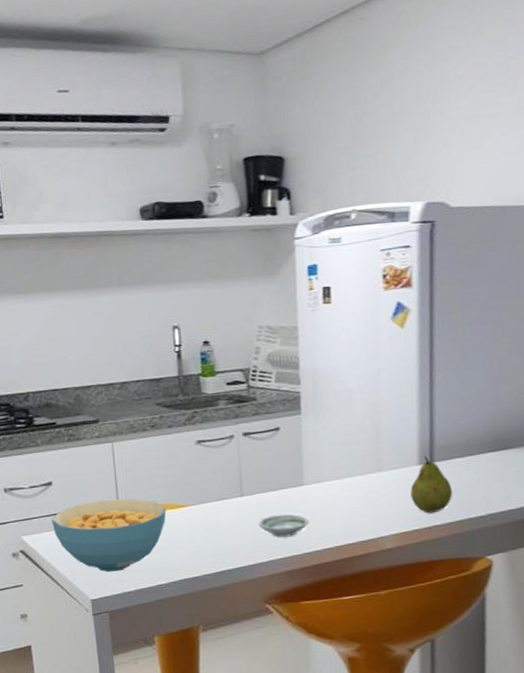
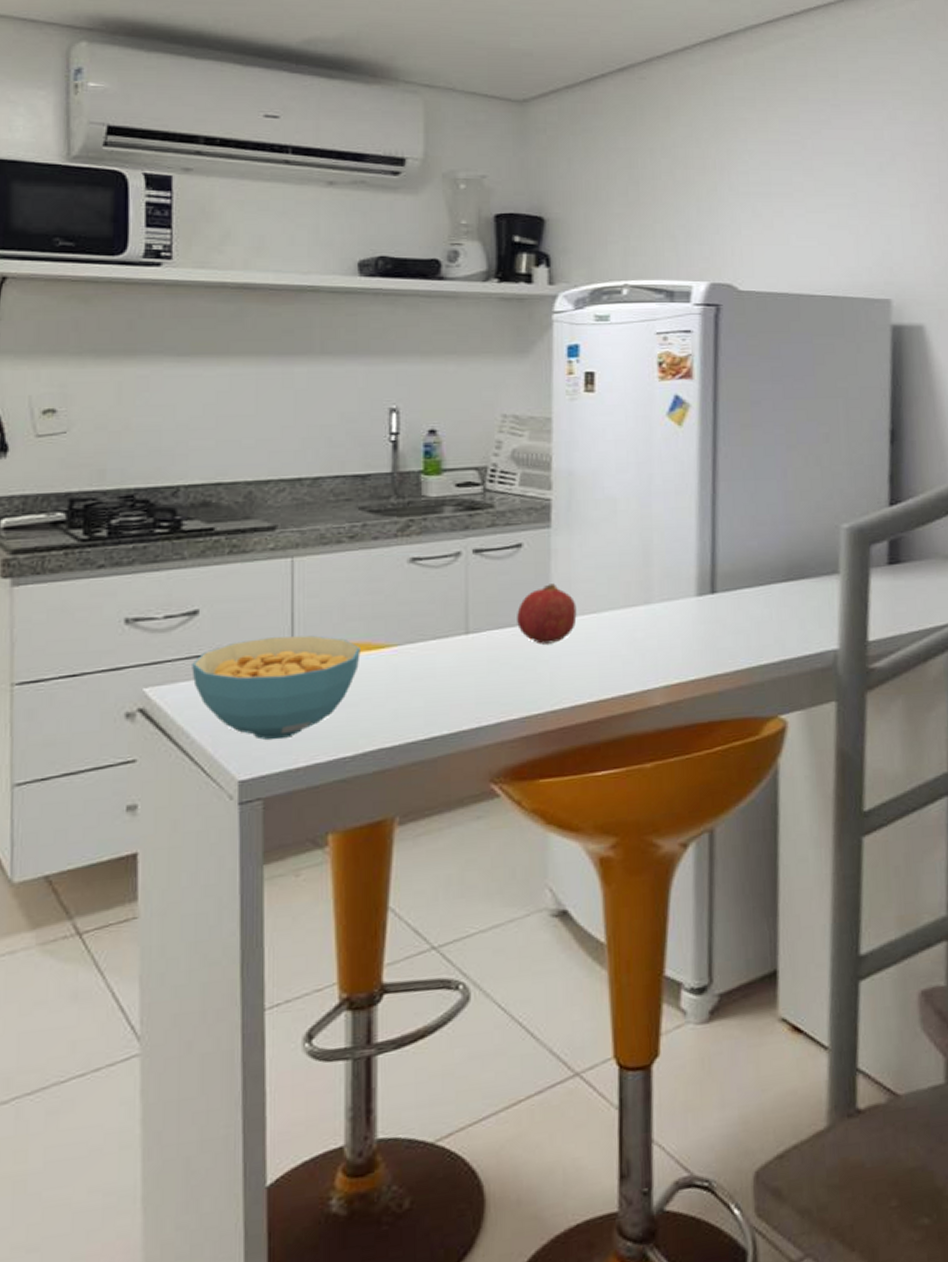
saucer: present [258,513,309,538] -> none [487,658,555,691]
fruit: none [278,457,324,504] -> present [517,584,577,644]
fruit: present [410,455,453,514] -> none [686,584,739,659]

